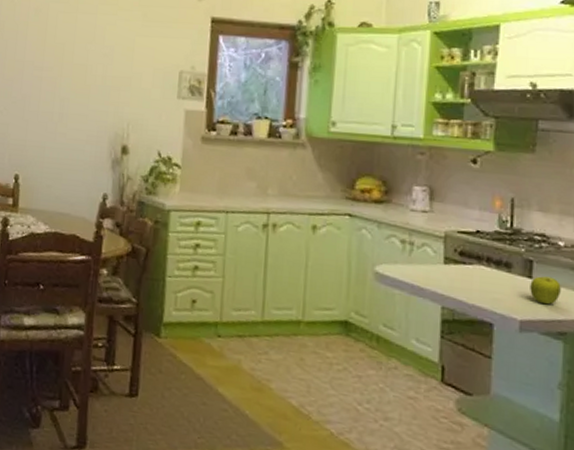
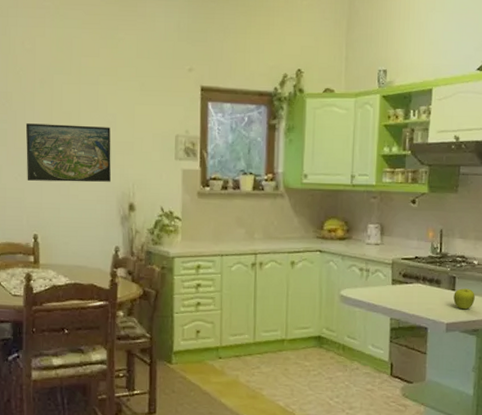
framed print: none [12,54,107,121] -> present [25,123,111,182]

